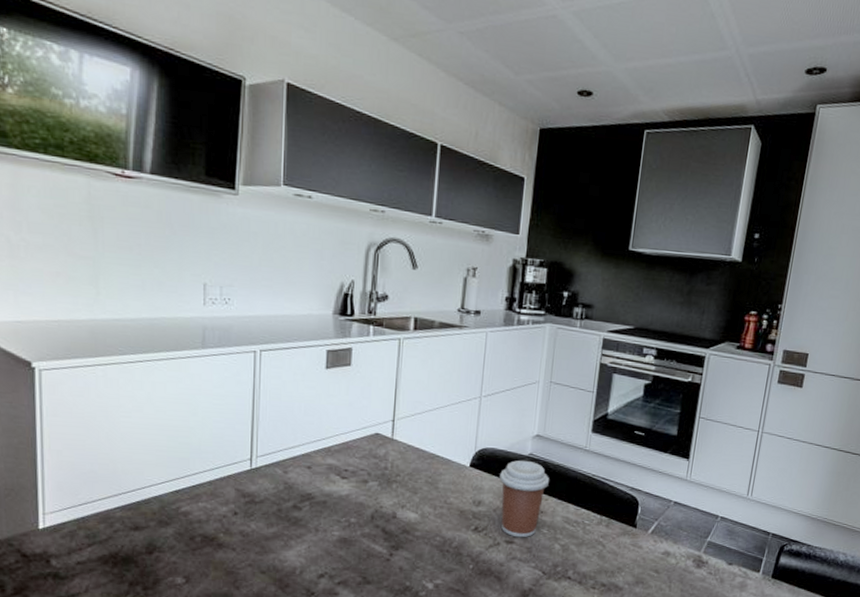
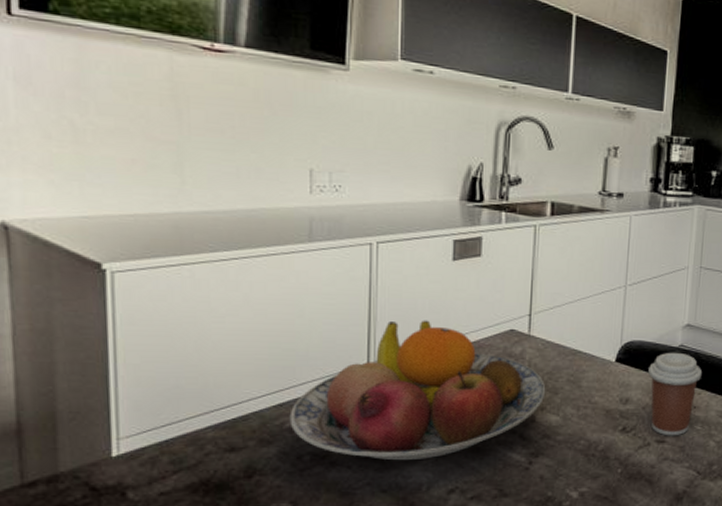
fruit bowl: none [184,421,407,547] -> present [289,320,546,461]

